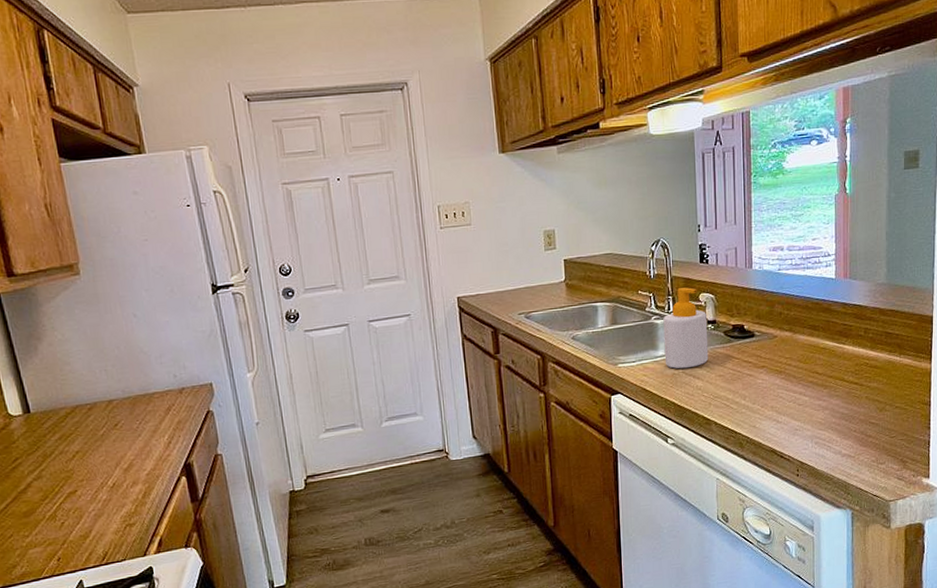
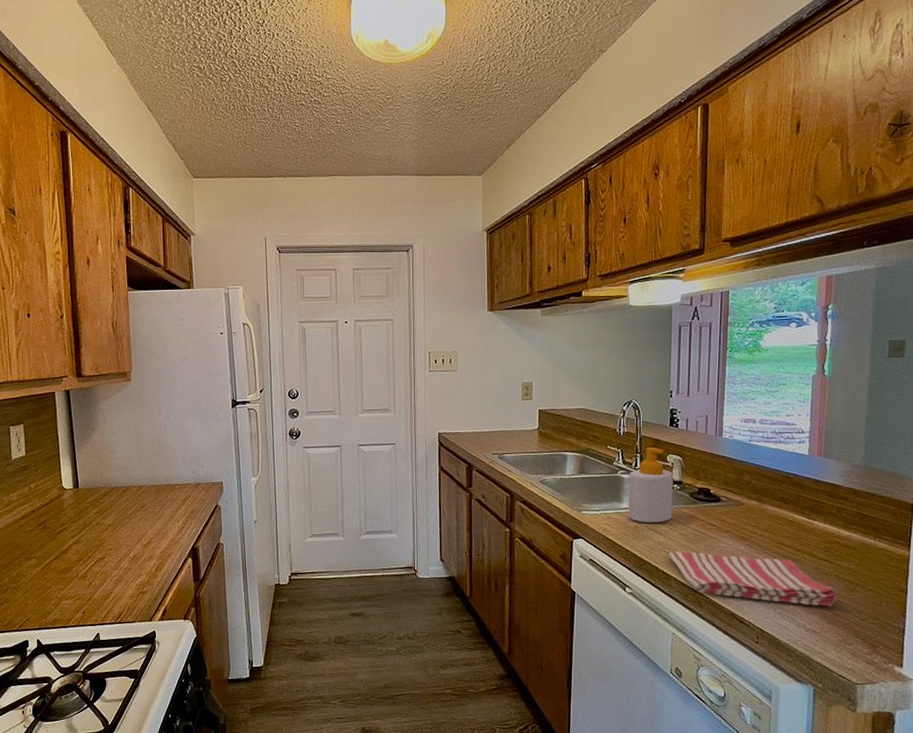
dish towel: none [708,387,869,434] -> present [669,551,838,607]

